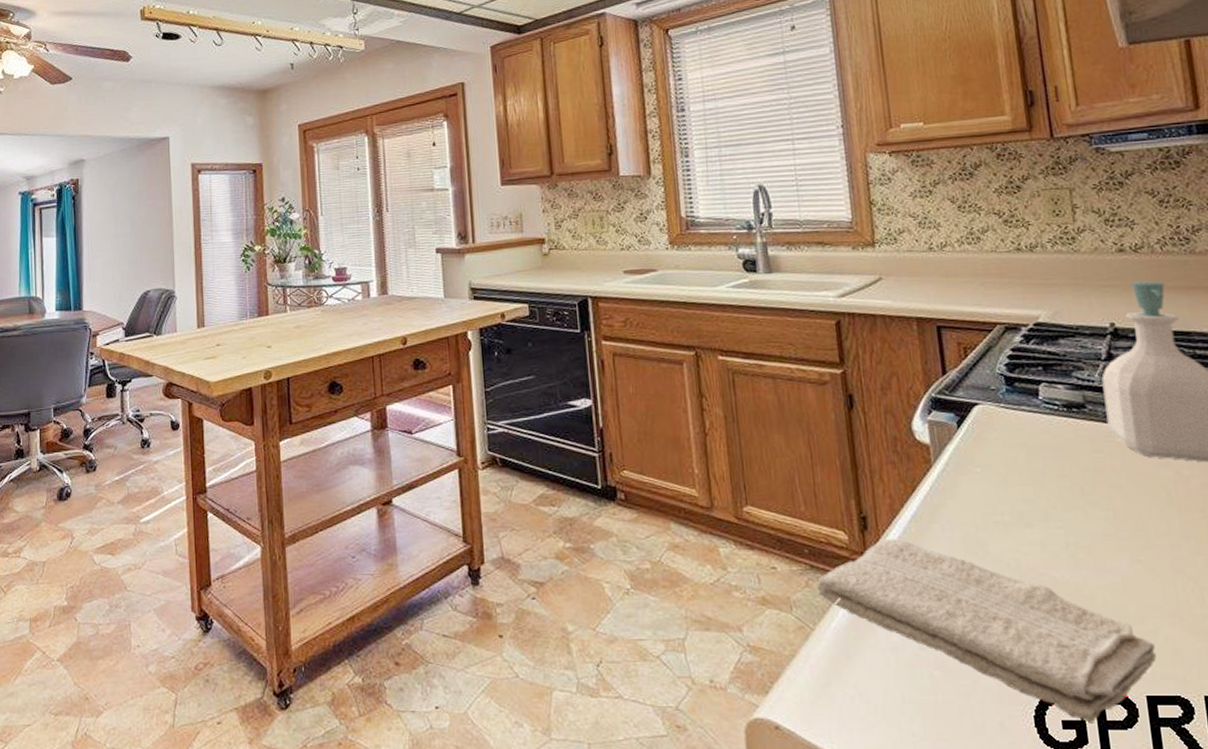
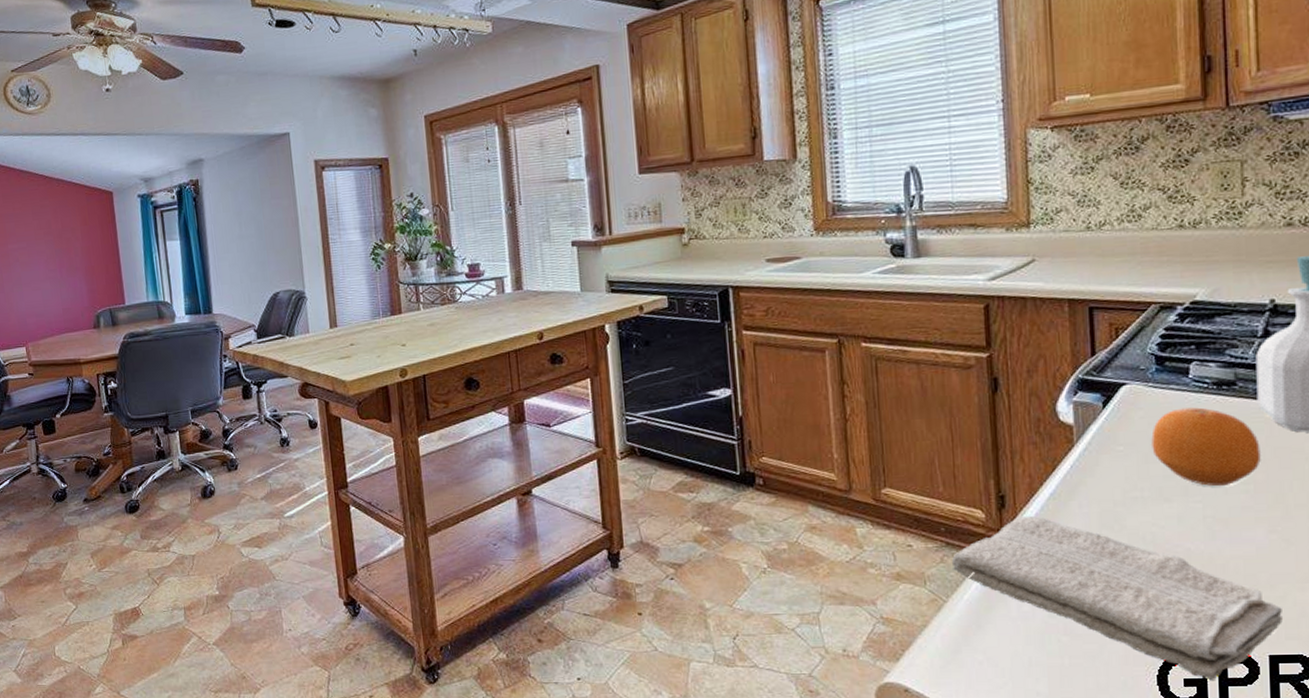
fruit: none [1007,429,1117,512] -> present [1151,407,1261,487]

